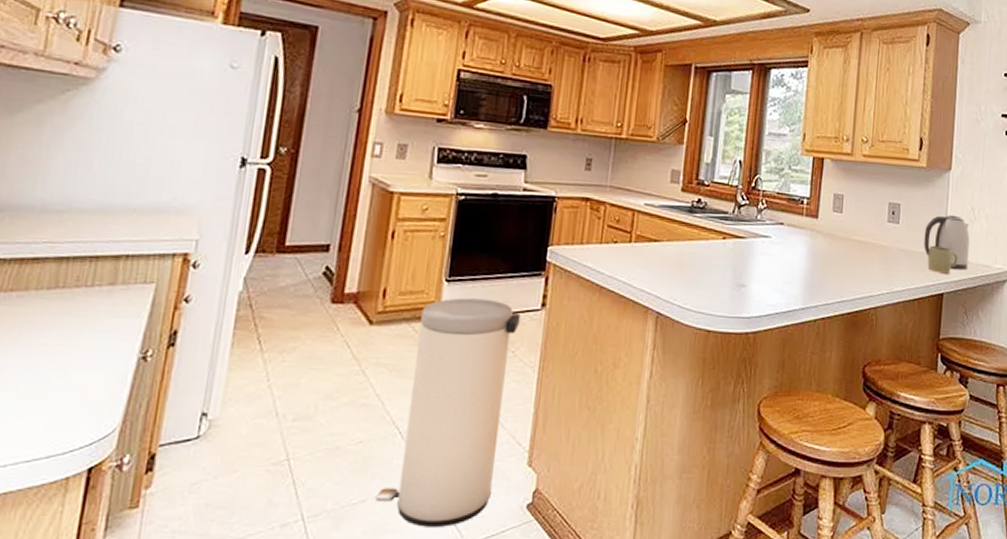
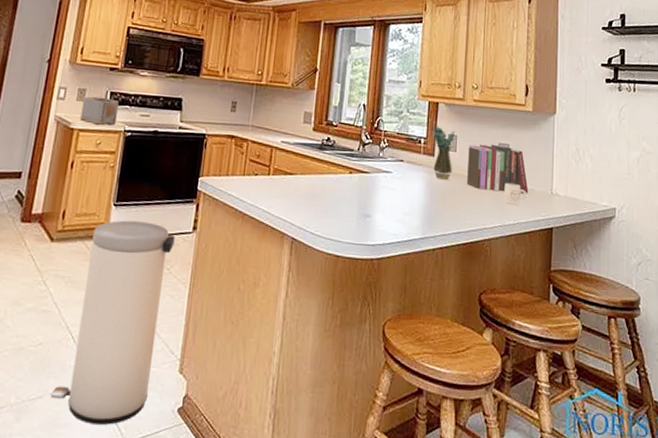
toaster: none [401,153,450,189] -> present [80,96,120,126]
vase: none [816,182,842,244] -> present [432,123,455,180]
books: none [853,204,919,258] -> present [467,144,529,194]
mug: none [892,245,917,270] -> present [503,182,526,205]
kettle: present [924,214,970,271] -> none [533,155,576,207]
mug: present [927,245,958,274] -> none [537,182,566,210]

